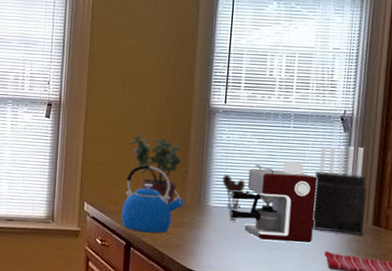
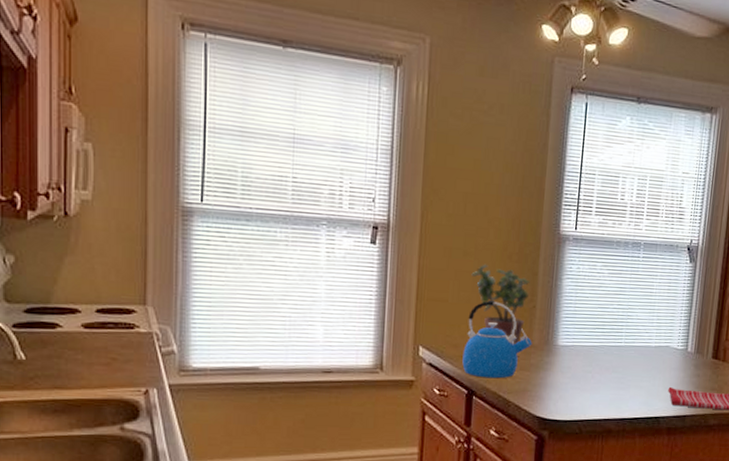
utensil holder: present [222,174,245,222] -> none [571,309,594,362]
coffee maker: present [229,161,318,243] -> none [578,294,664,380]
knife block: present [312,145,368,236] -> none [657,276,709,370]

